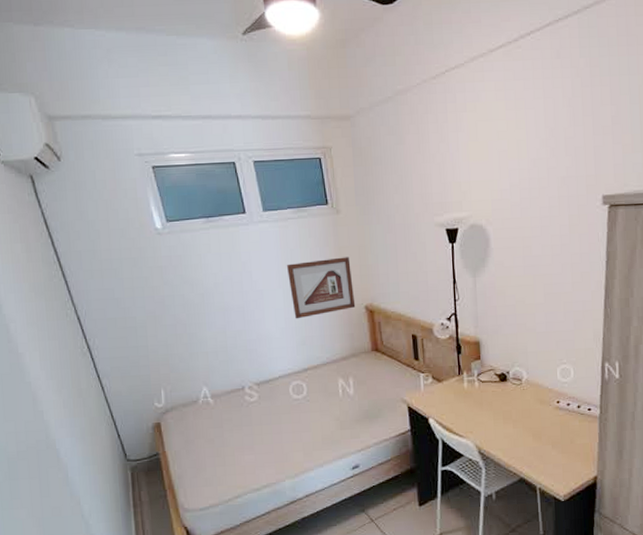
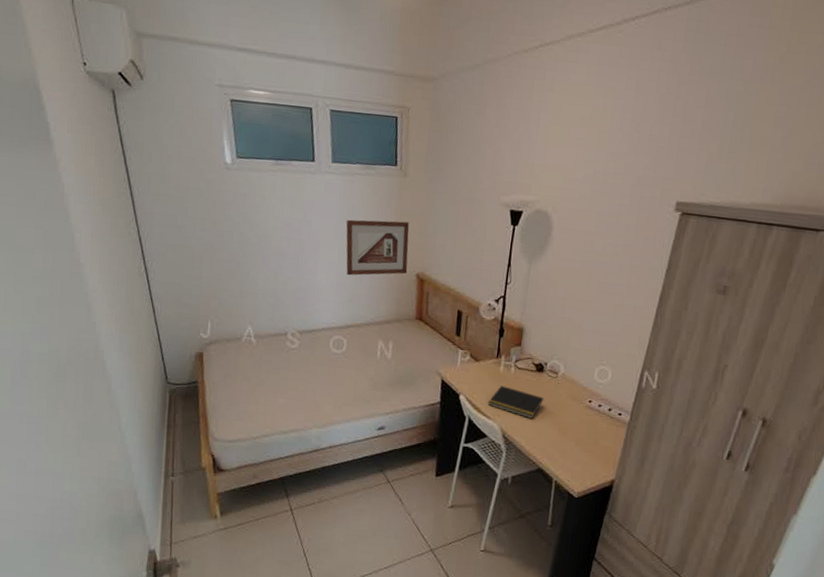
notepad: none [458,401,513,430] -> present [487,385,544,419]

